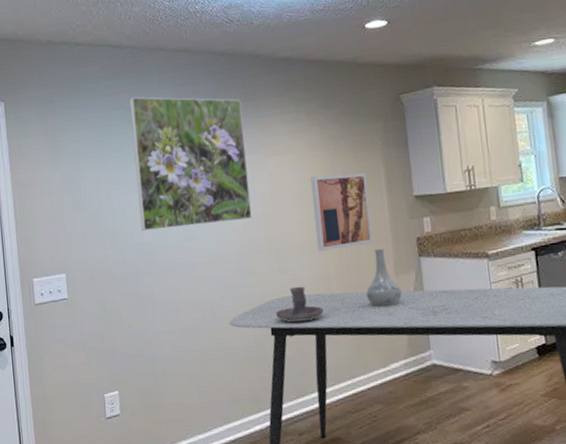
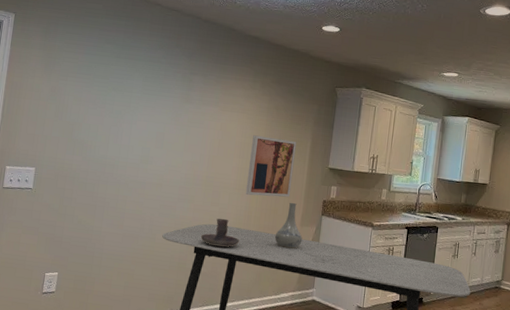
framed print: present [129,96,252,231] -> none [108,37,213,157]

